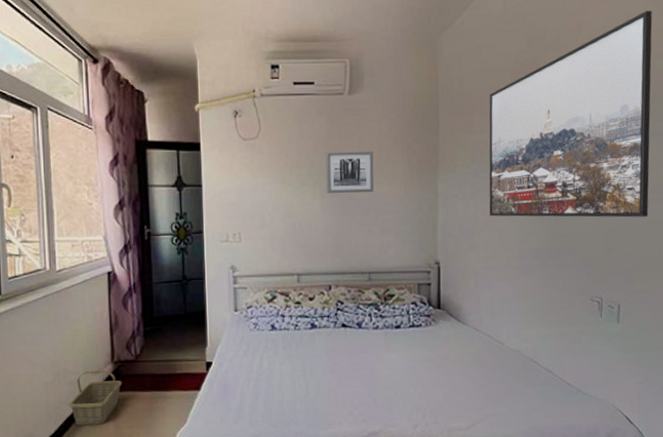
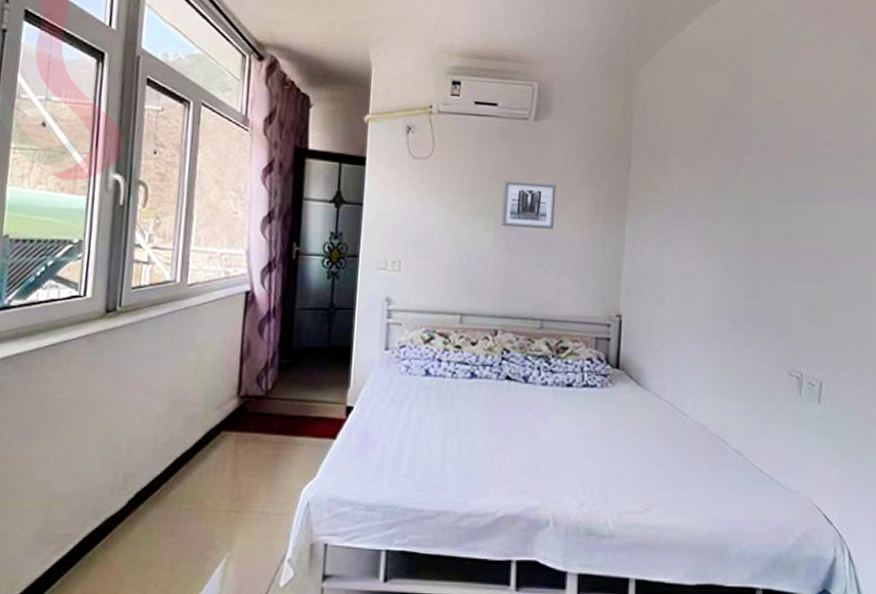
basket: present [68,370,123,426] -> none [181,404,247,470]
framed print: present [489,10,652,218] -> none [681,62,867,286]

